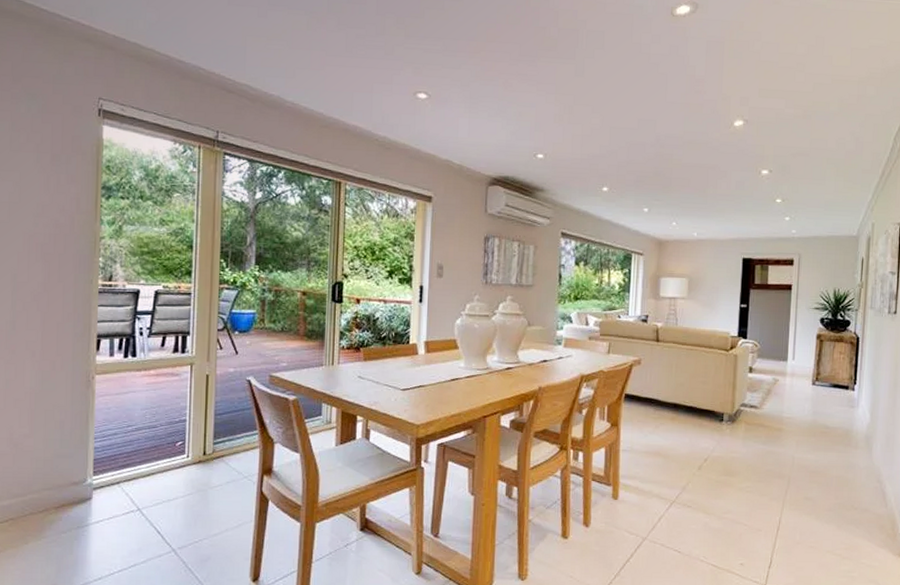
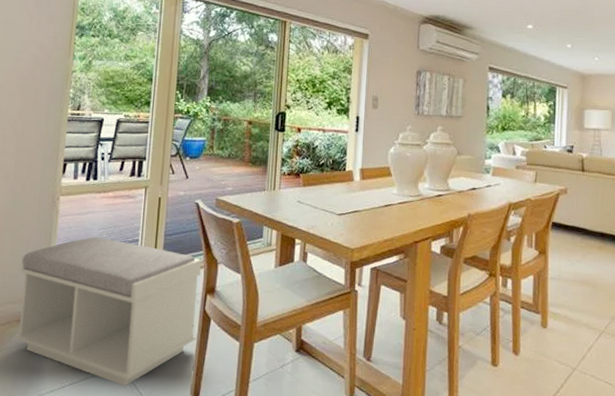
bench: none [54,418,256,571] -> present [14,237,201,386]

